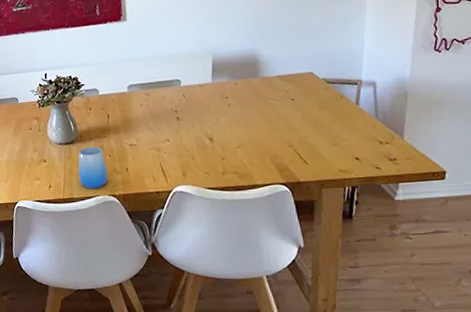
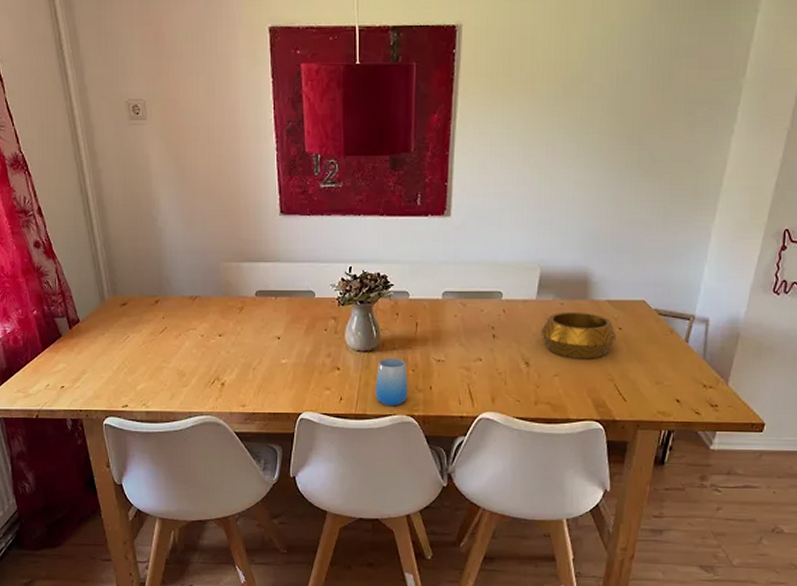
decorative bowl: none [219,88,291,131] -> present [540,311,617,359]

